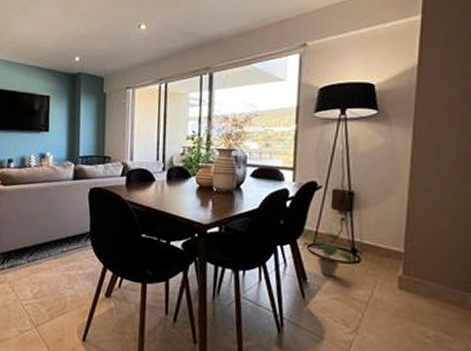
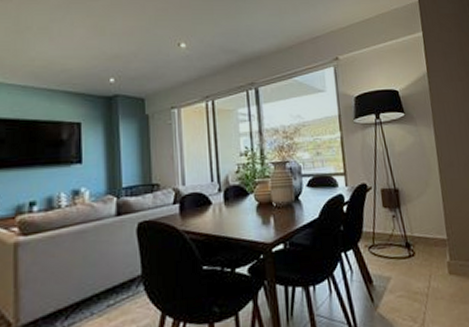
potted plant: present [306,231,354,278] -> none [365,230,410,276]

